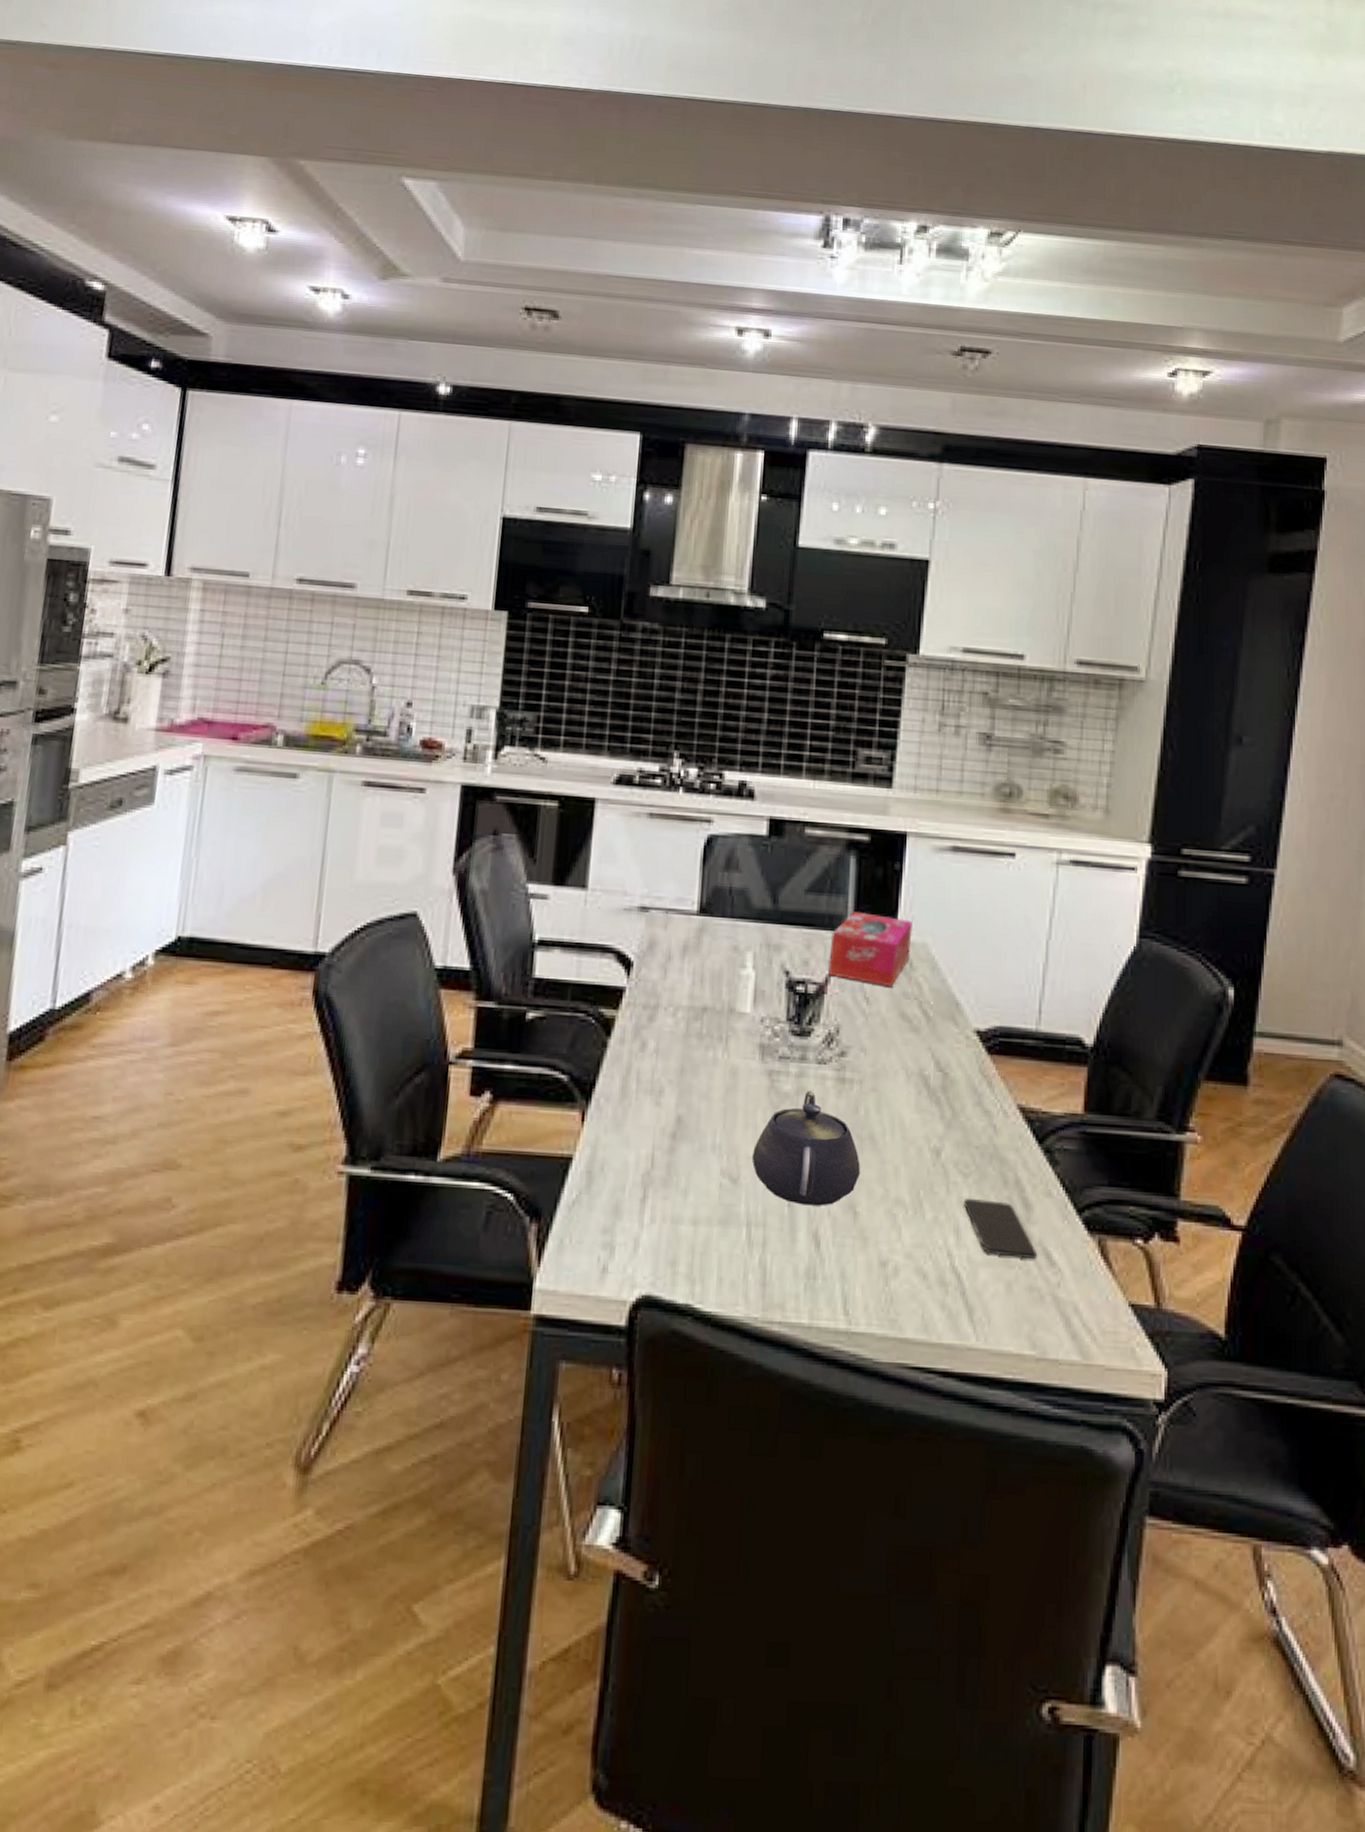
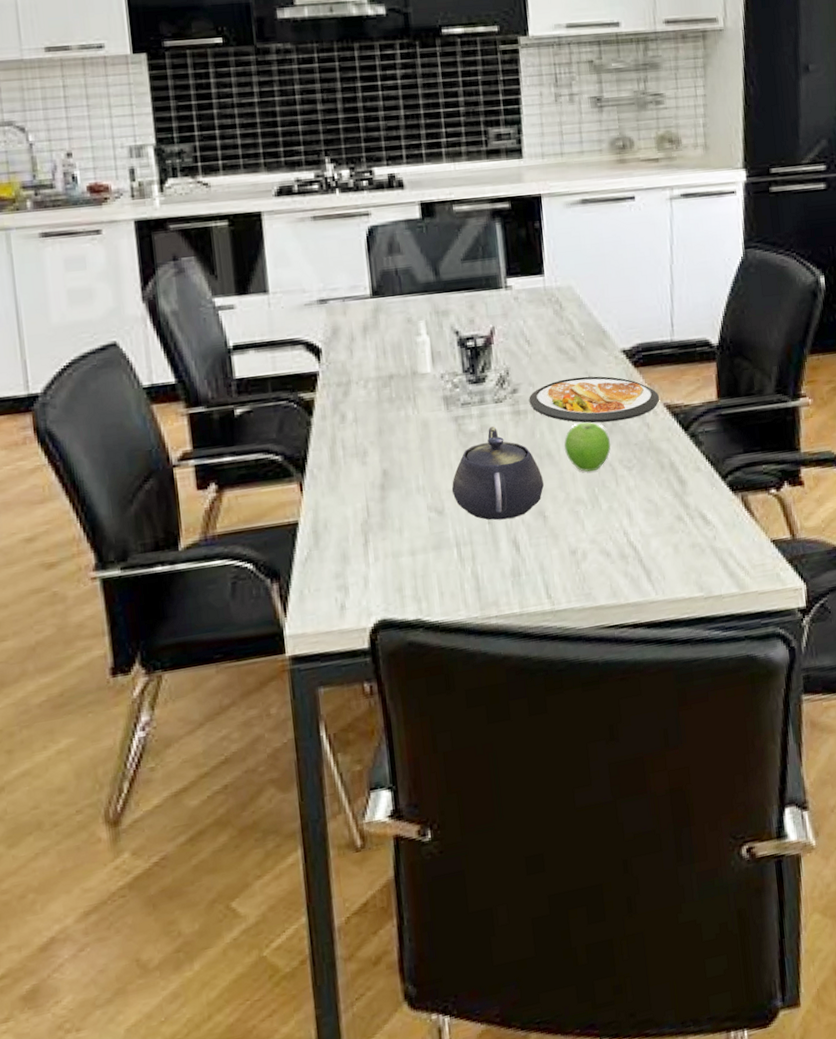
tissue box: present [828,912,912,987] -> none [490,268,559,329]
dish: none [857,1051,1014,1116] -> present [529,376,660,423]
fruit: none [890,1107,947,1170] -> present [564,422,611,472]
smartphone: present [963,1199,1038,1259] -> none [630,482,696,526]

